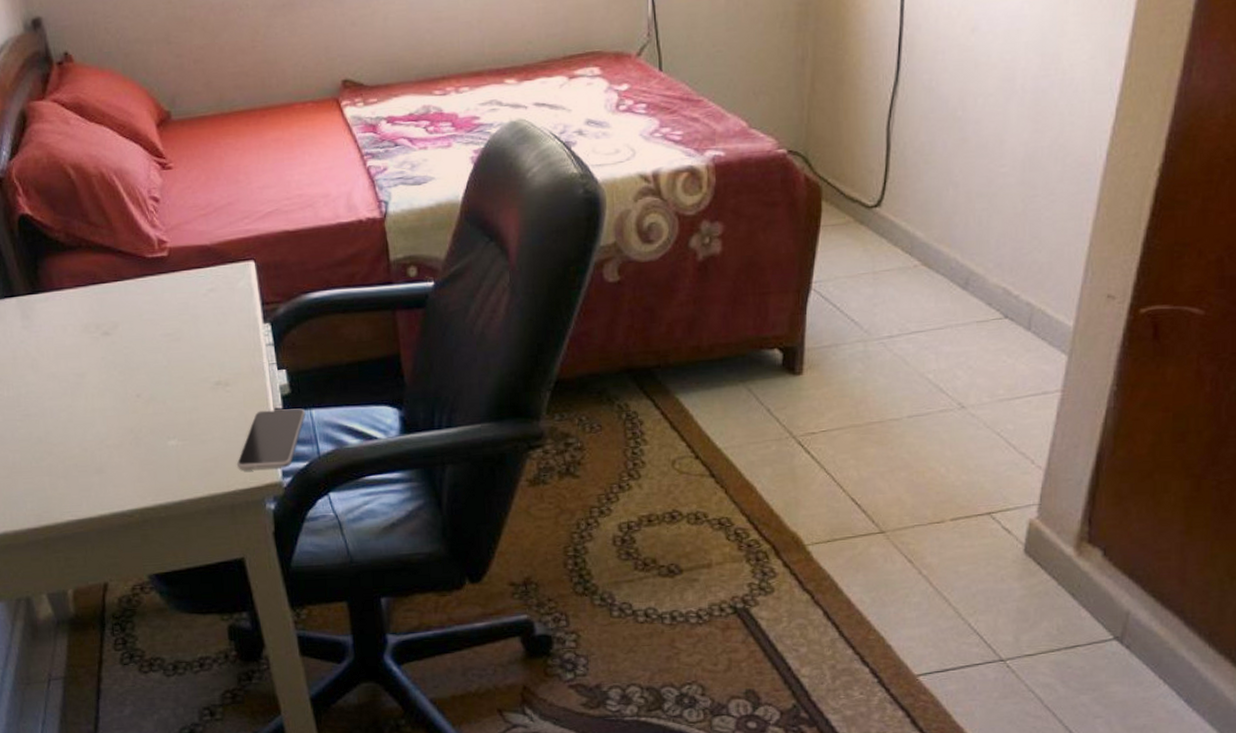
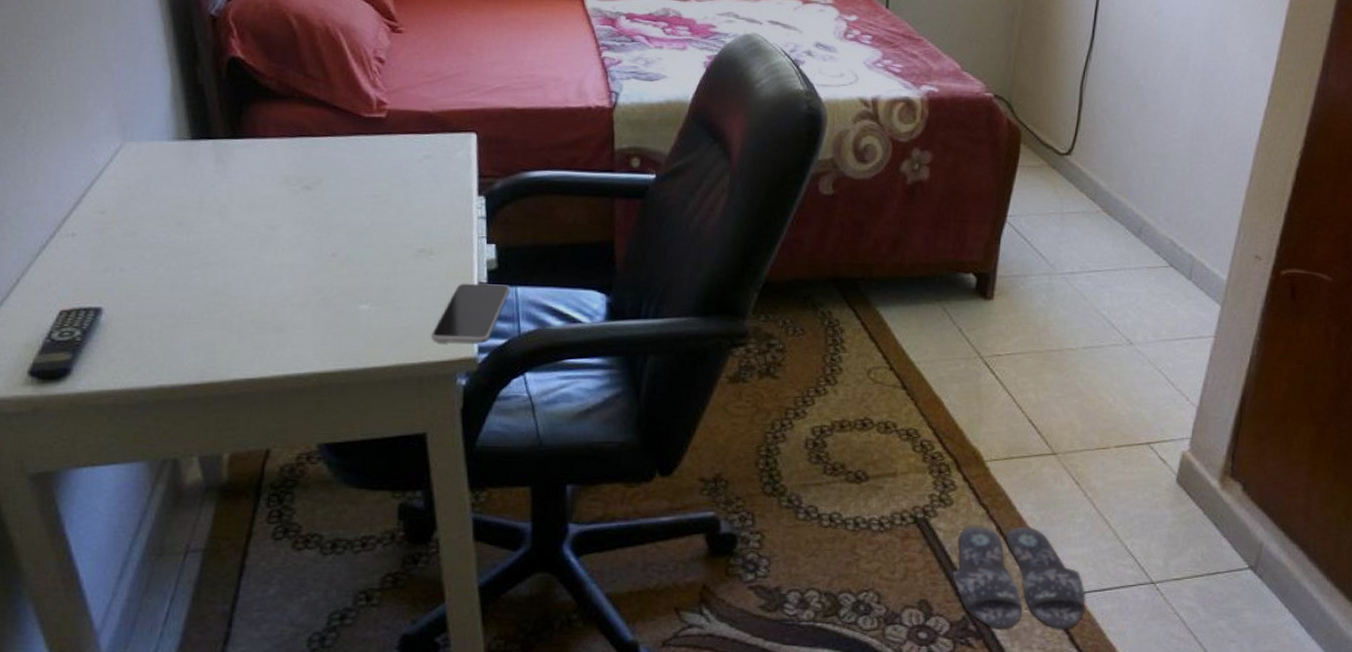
slippers: none [779,610,927,716] -> present [952,525,1086,630]

